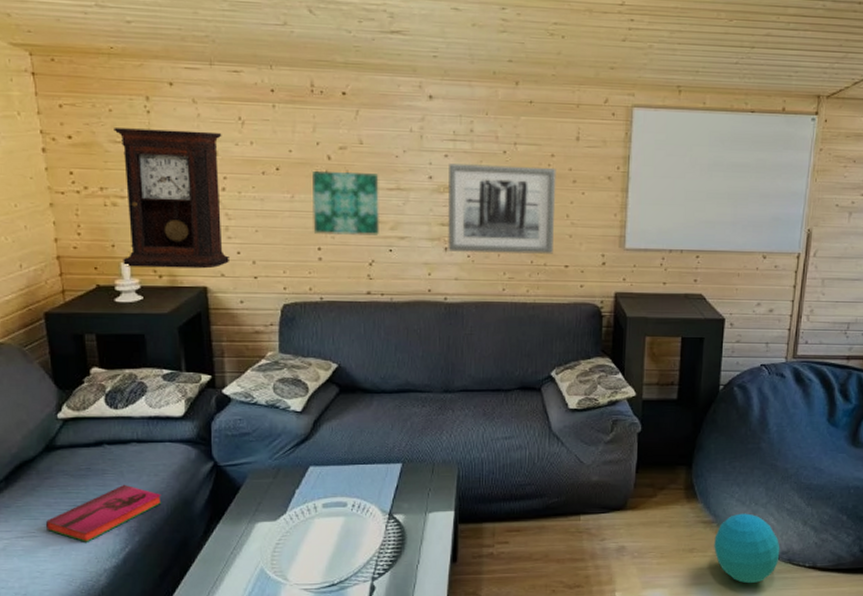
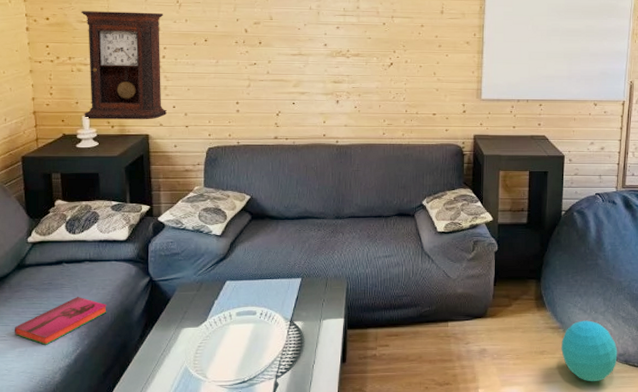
wall art: present [311,170,380,236] -> none [232,41,286,92]
wall art: present [447,163,556,254] -> none [339,33,425,105]

